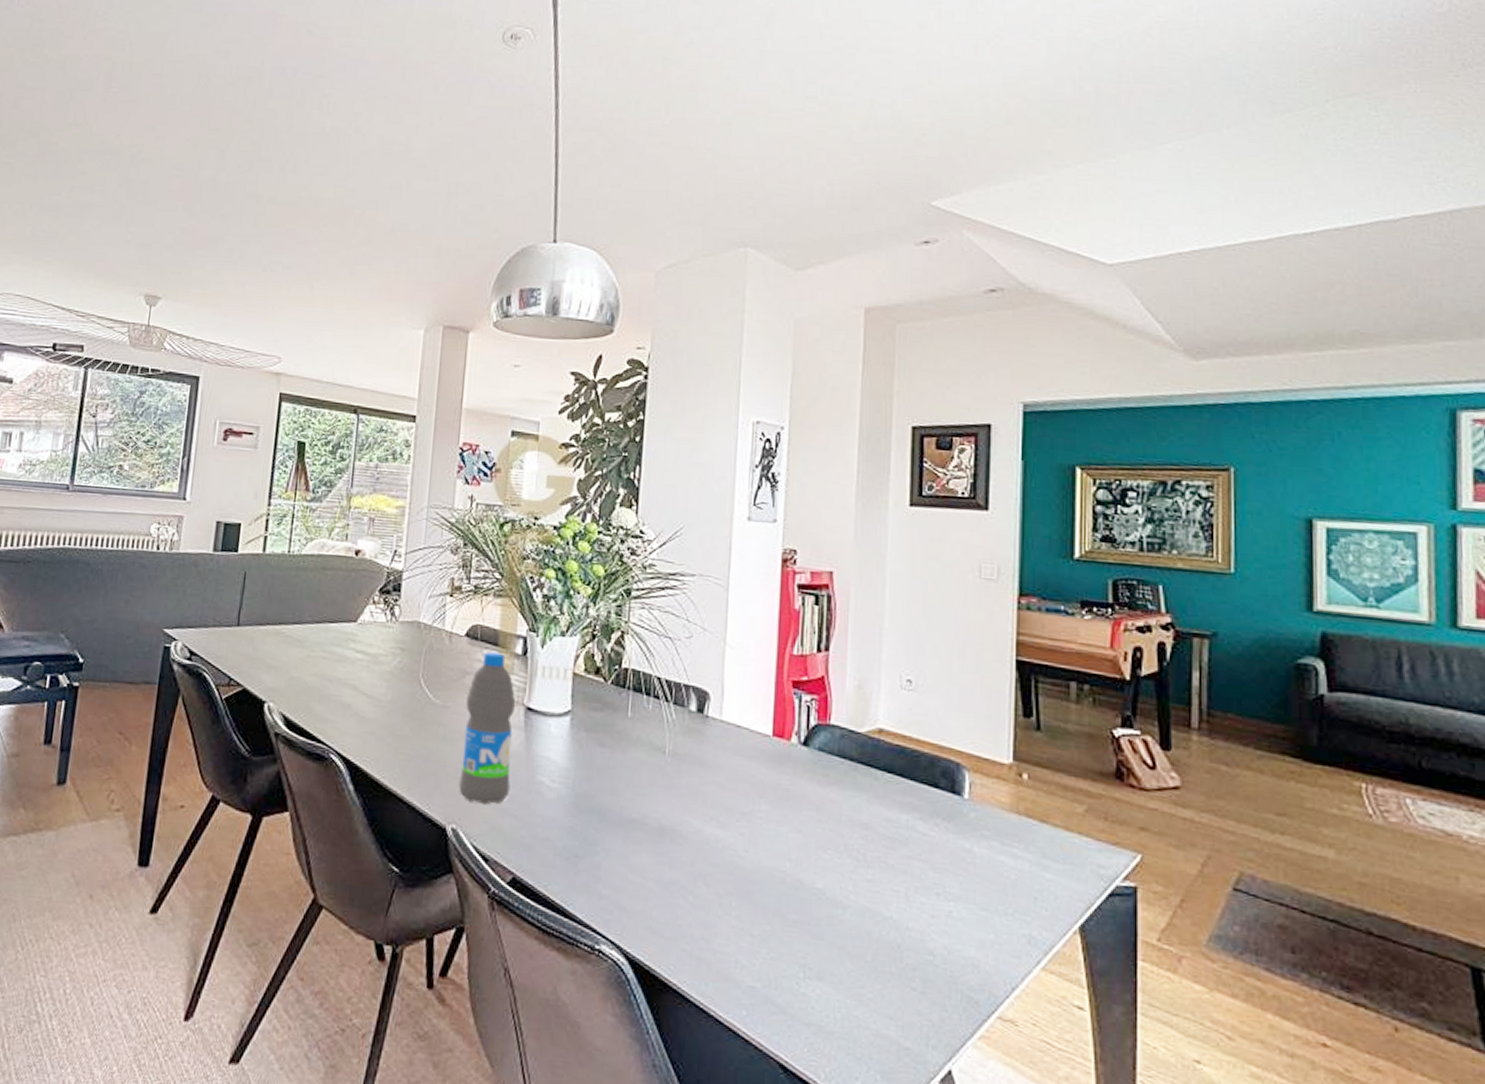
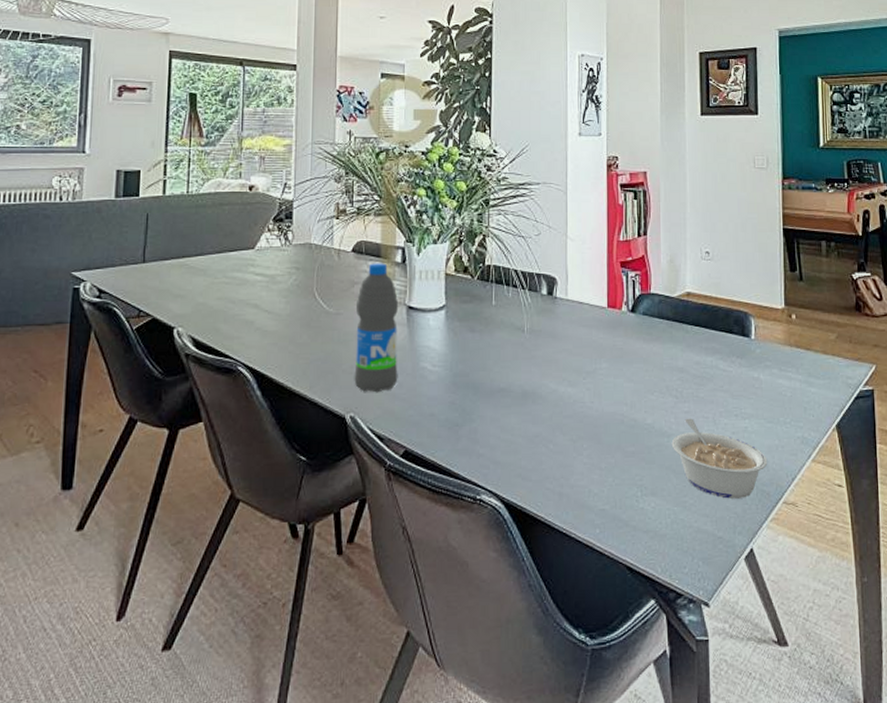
legume: none [847,888,978,1003] -> present [671,418,768,499]

